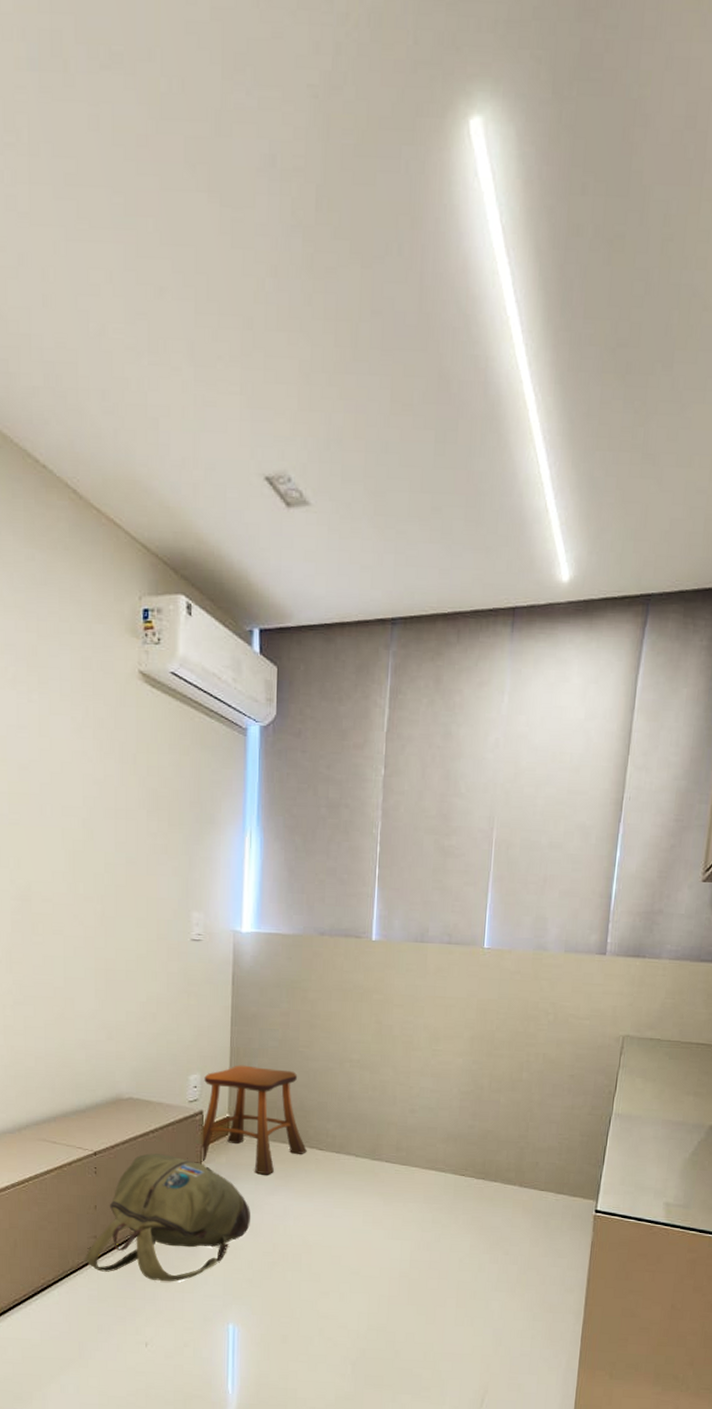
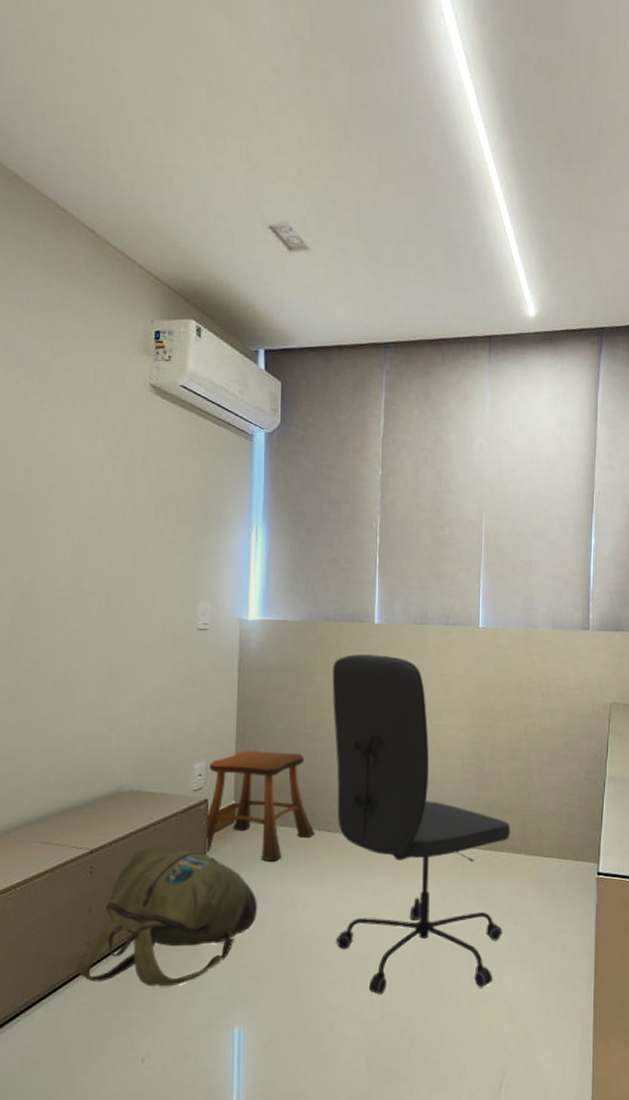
office chair: none [325,972,506,1311] -> present [332,654,511,995]

